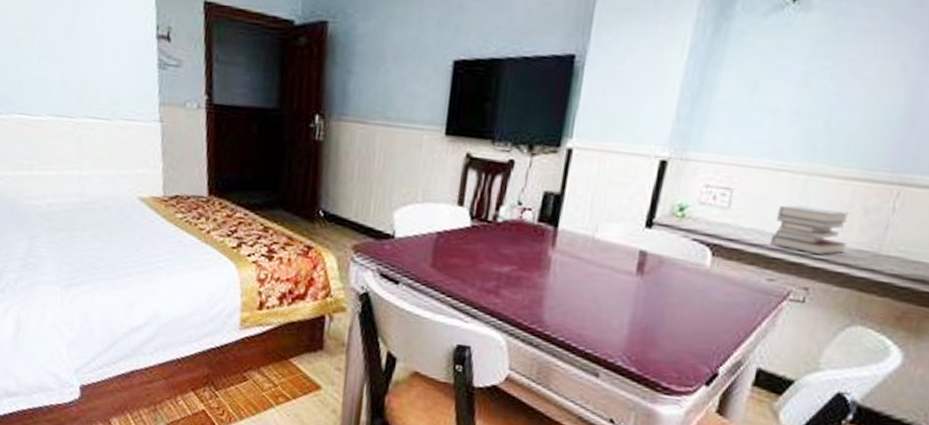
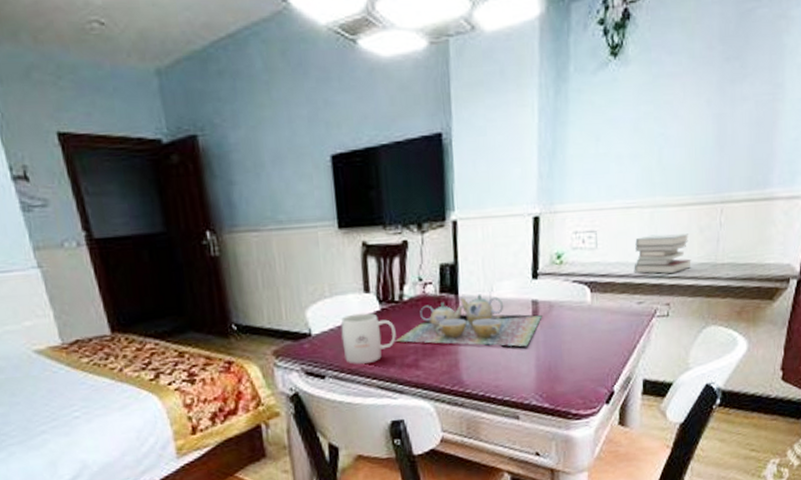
mug: none [423,224,483,280] -> present [340,312,396,365]
tea set: none [479,230,649,300] -> present [395,294,542,347]

